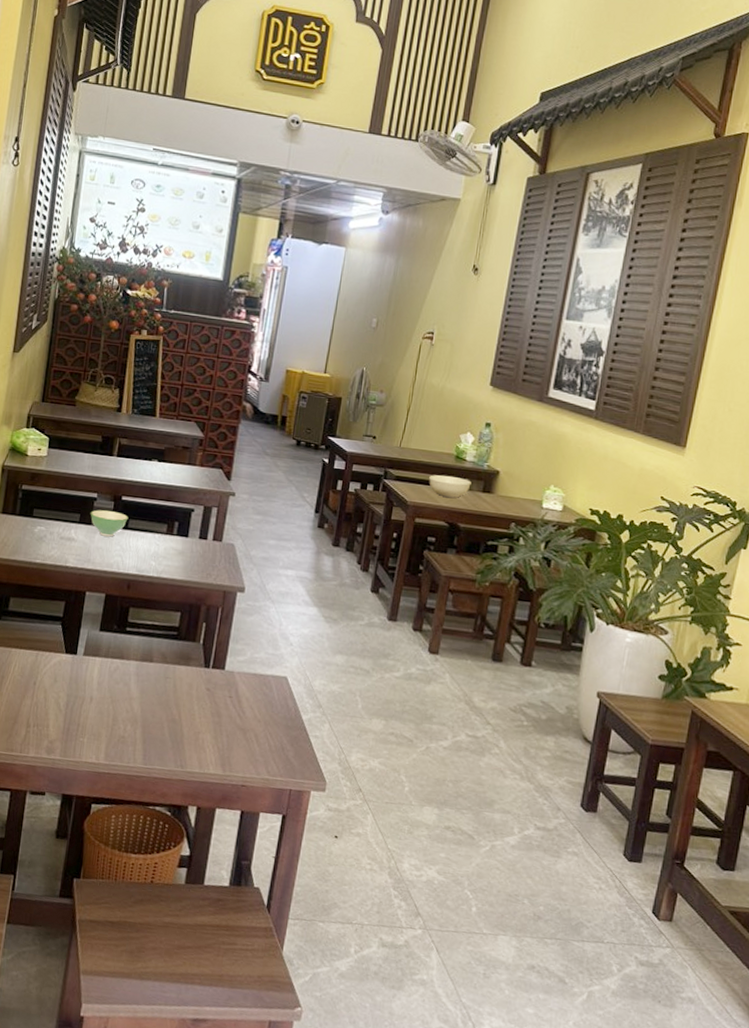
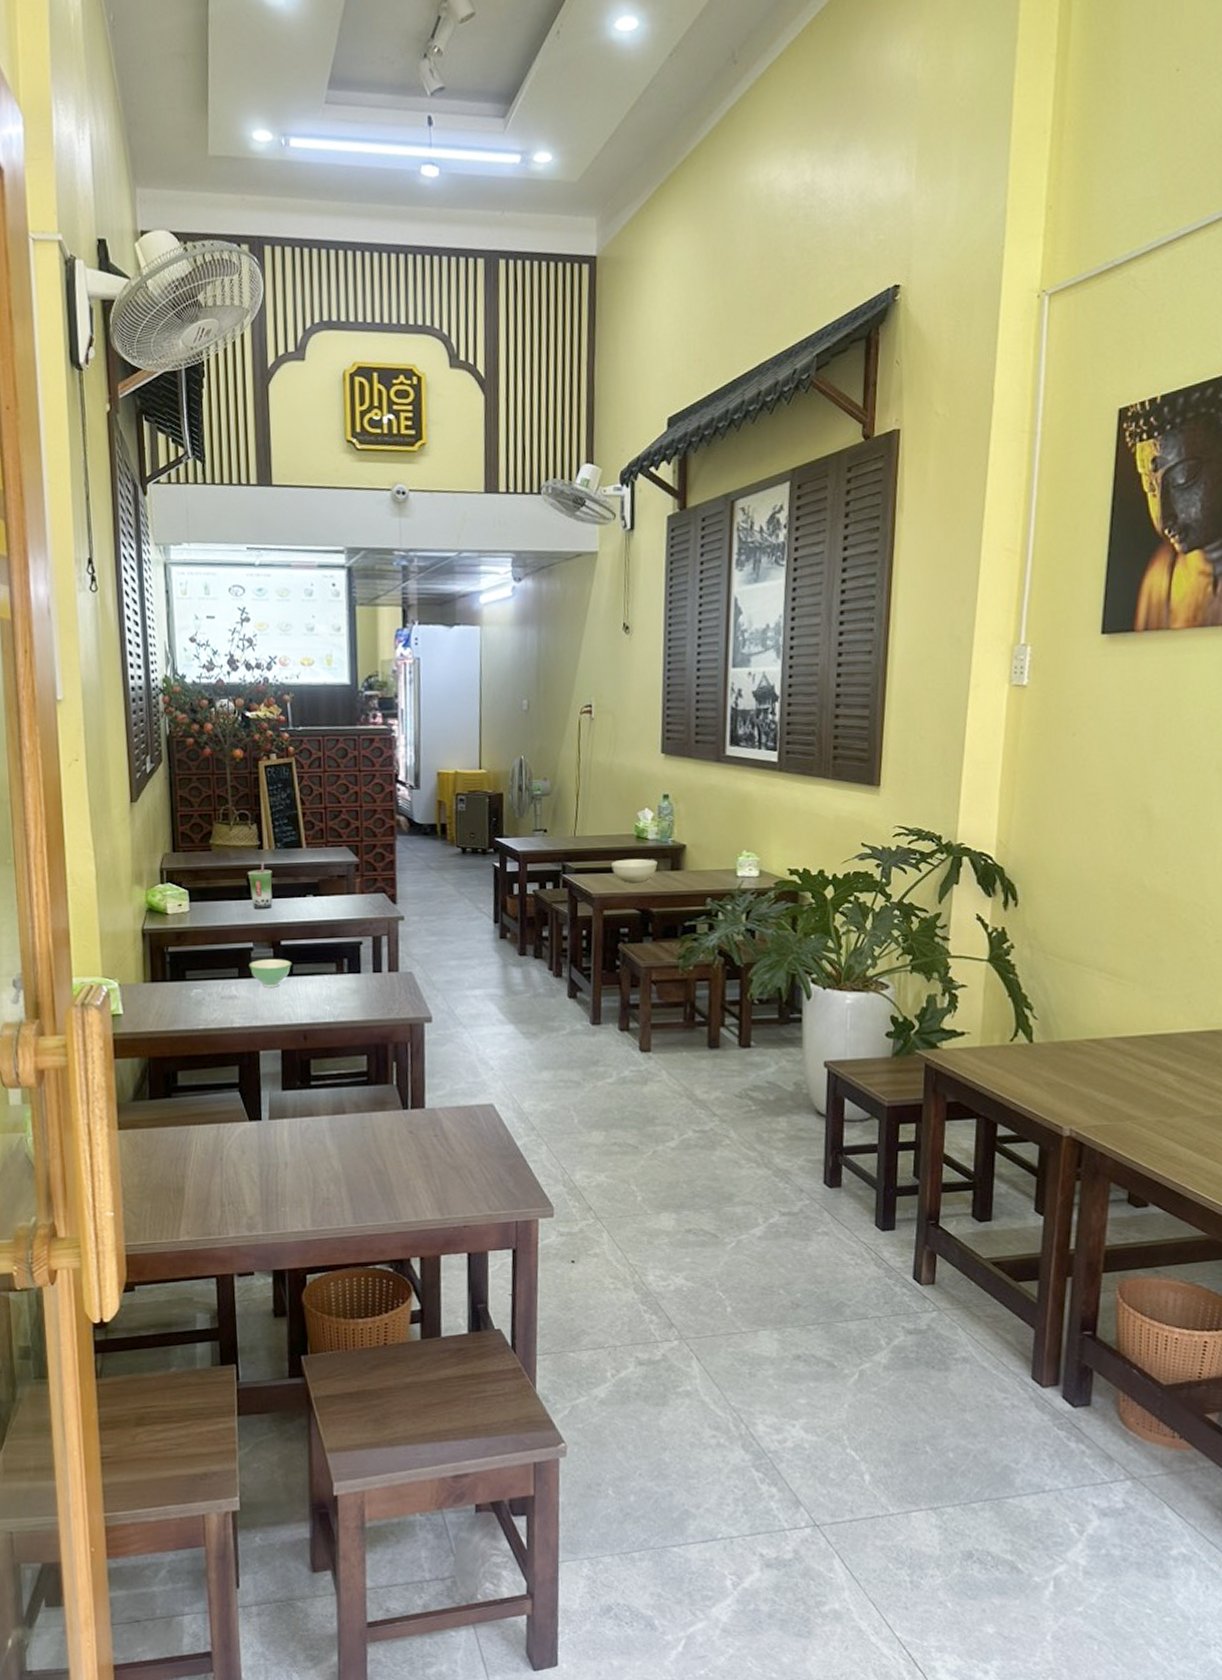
beverage cup: none [103,422,125,467] -> present [247,860,273,910]

